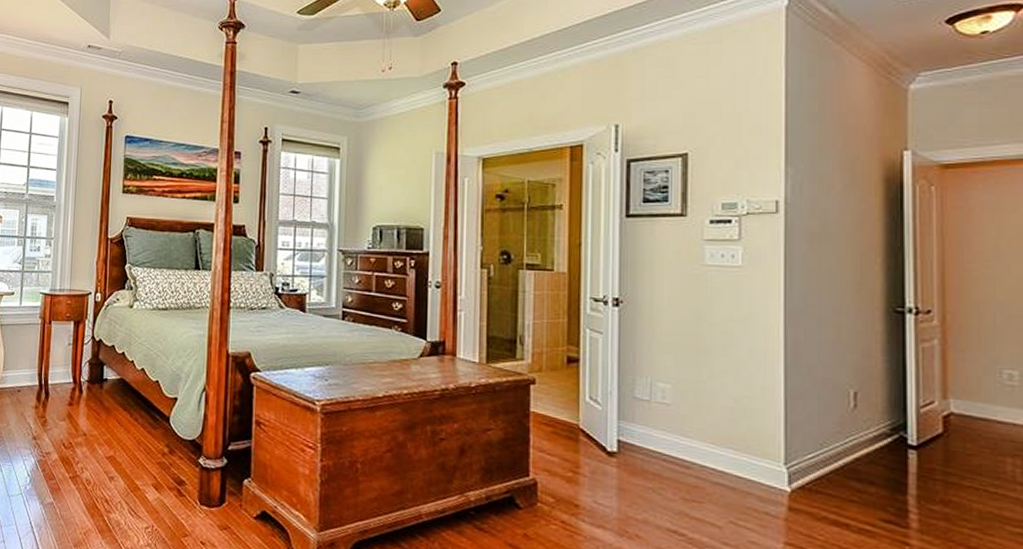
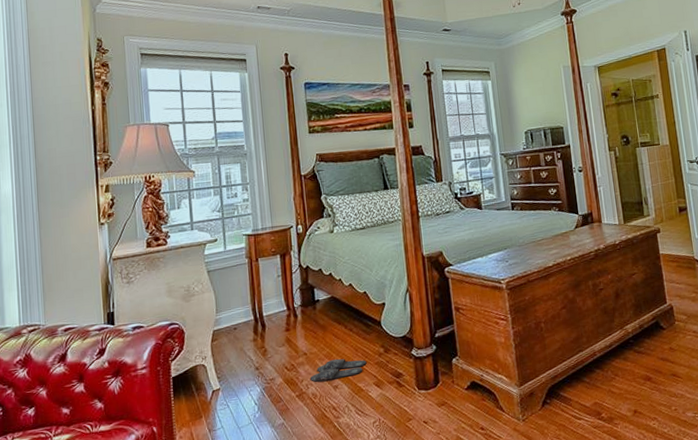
slippers: none [87,447,148,471] -> present [310,358,367,383]

